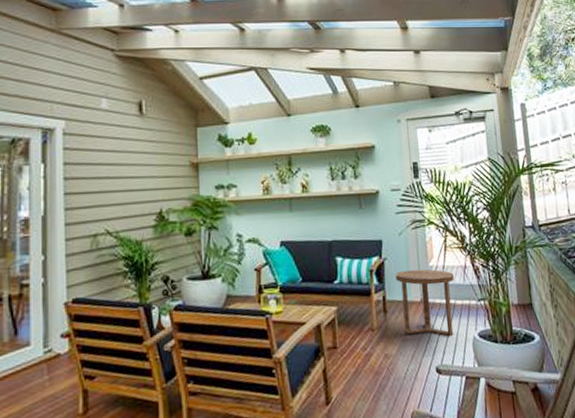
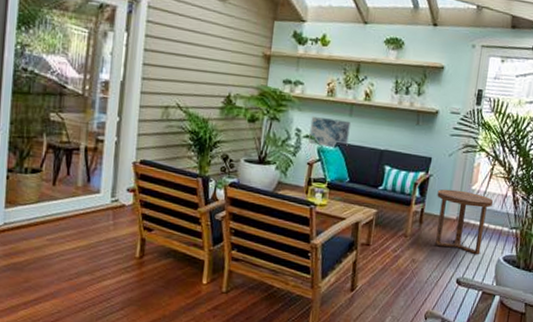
wall art: none [250,217,294,249] -> present [308,116,350,149]

